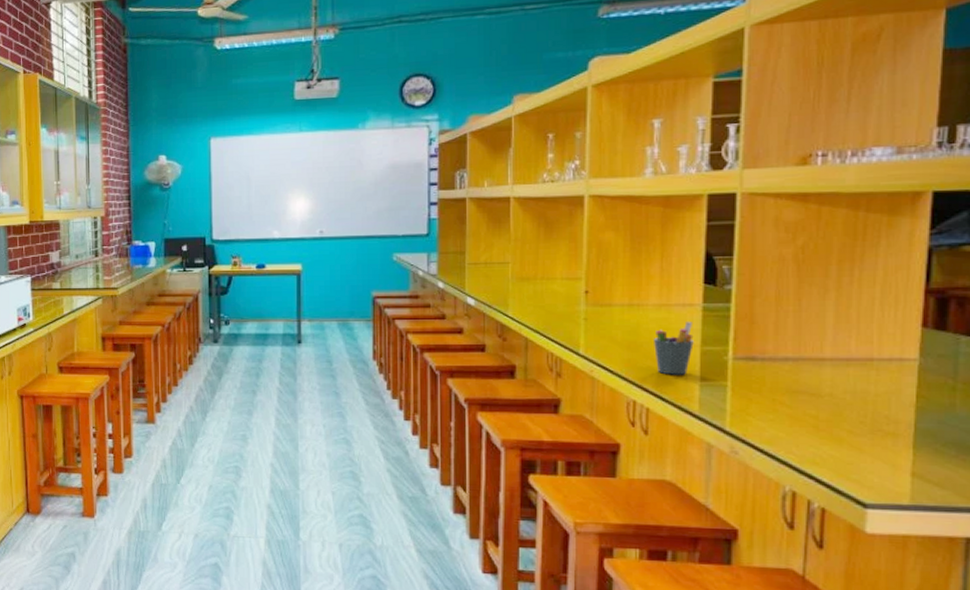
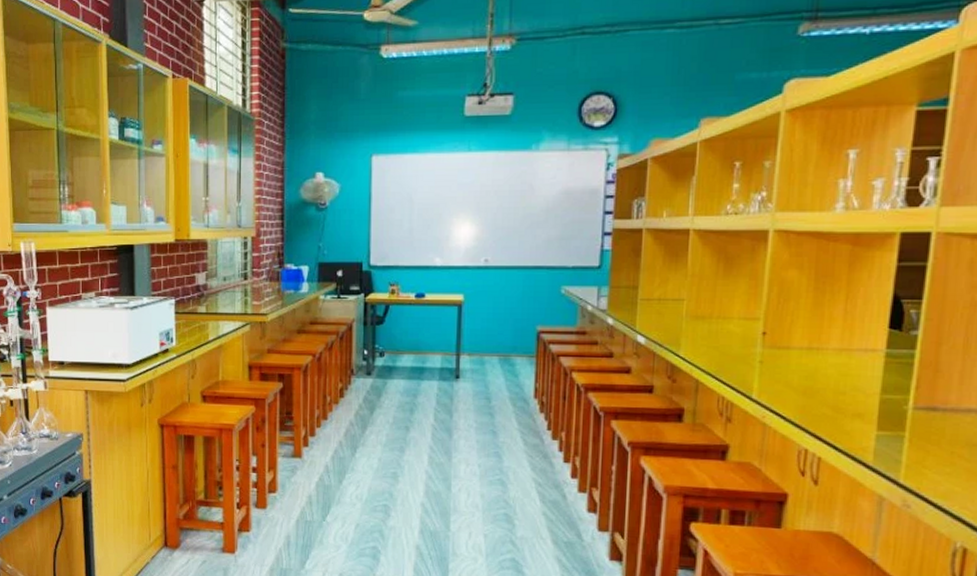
pen holder: present [654,322,694,375] -> none [831,368,874,424]

